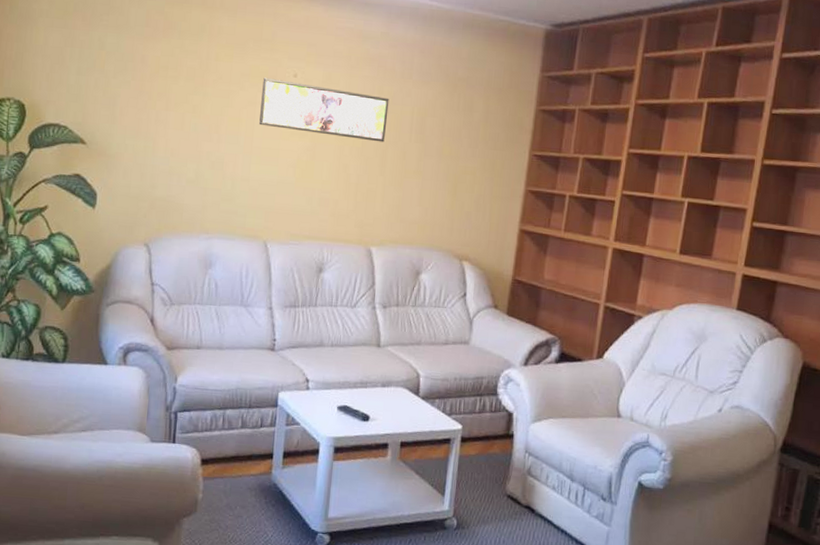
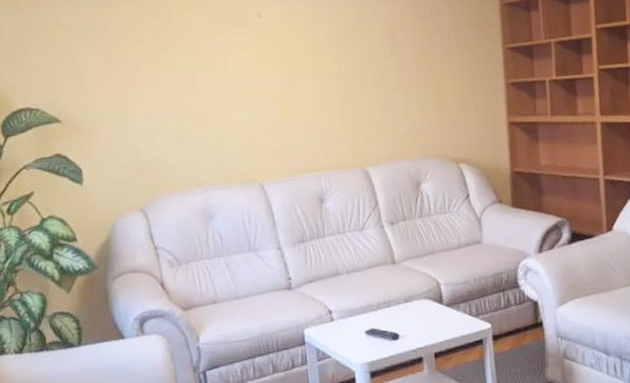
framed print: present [259,77,389,143] -> none [228,20,360,70]

